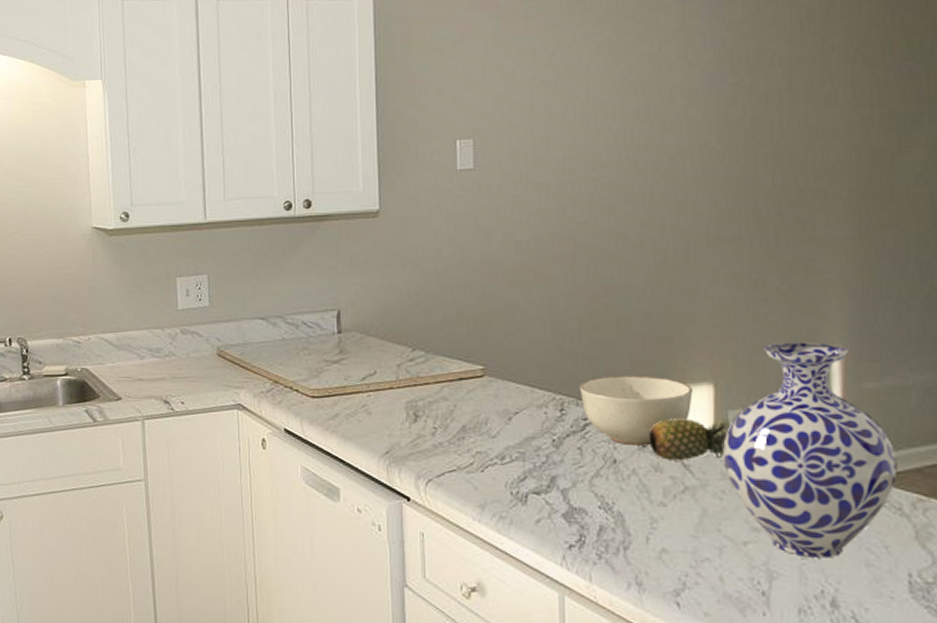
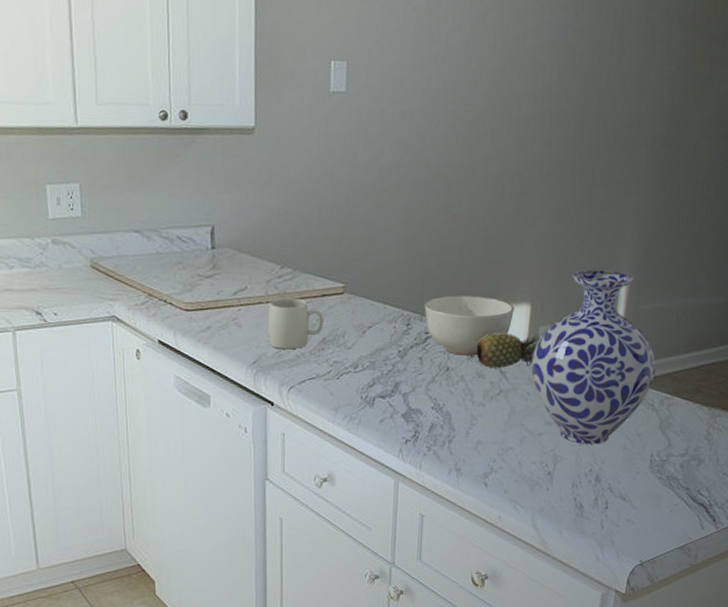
mug: none [400,383,463,439] -> present [267,298,324,350]

